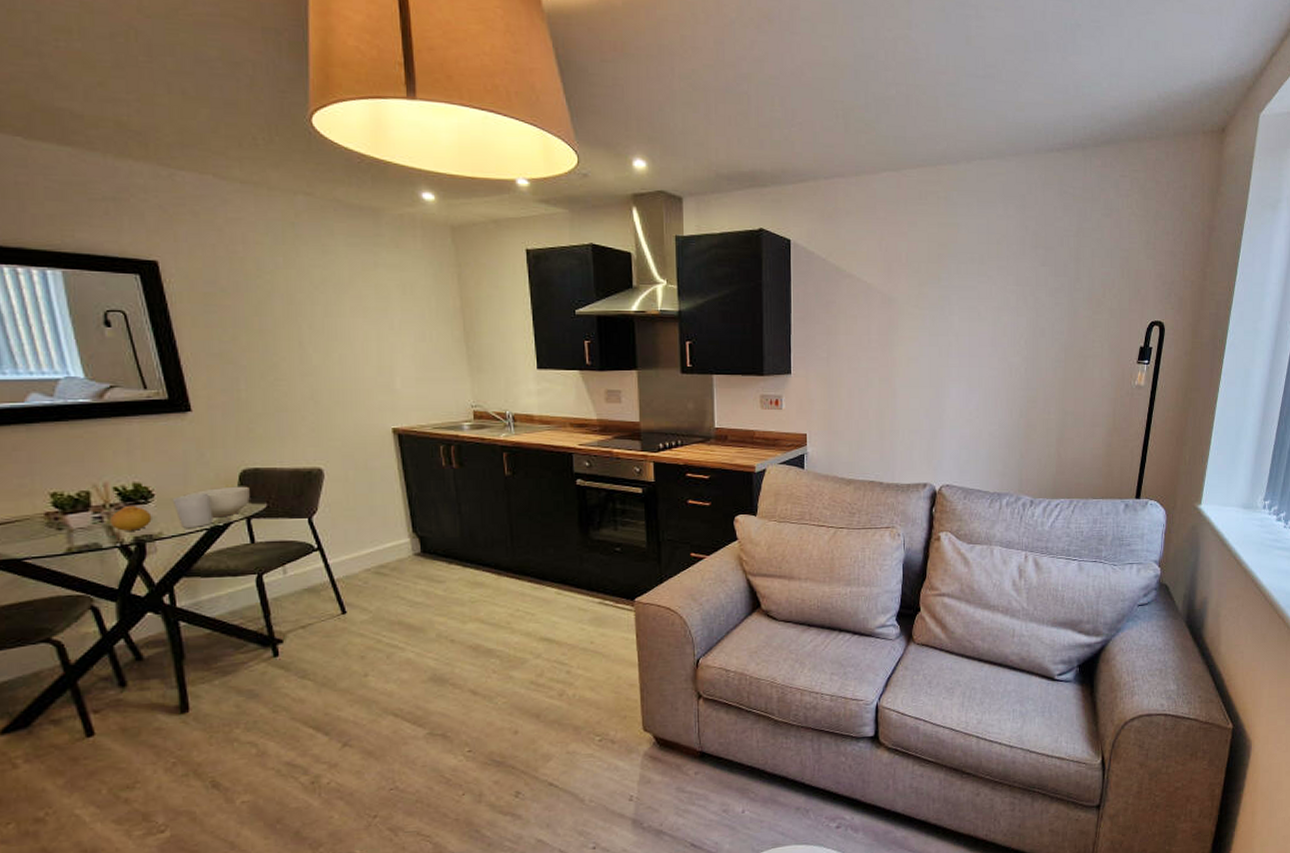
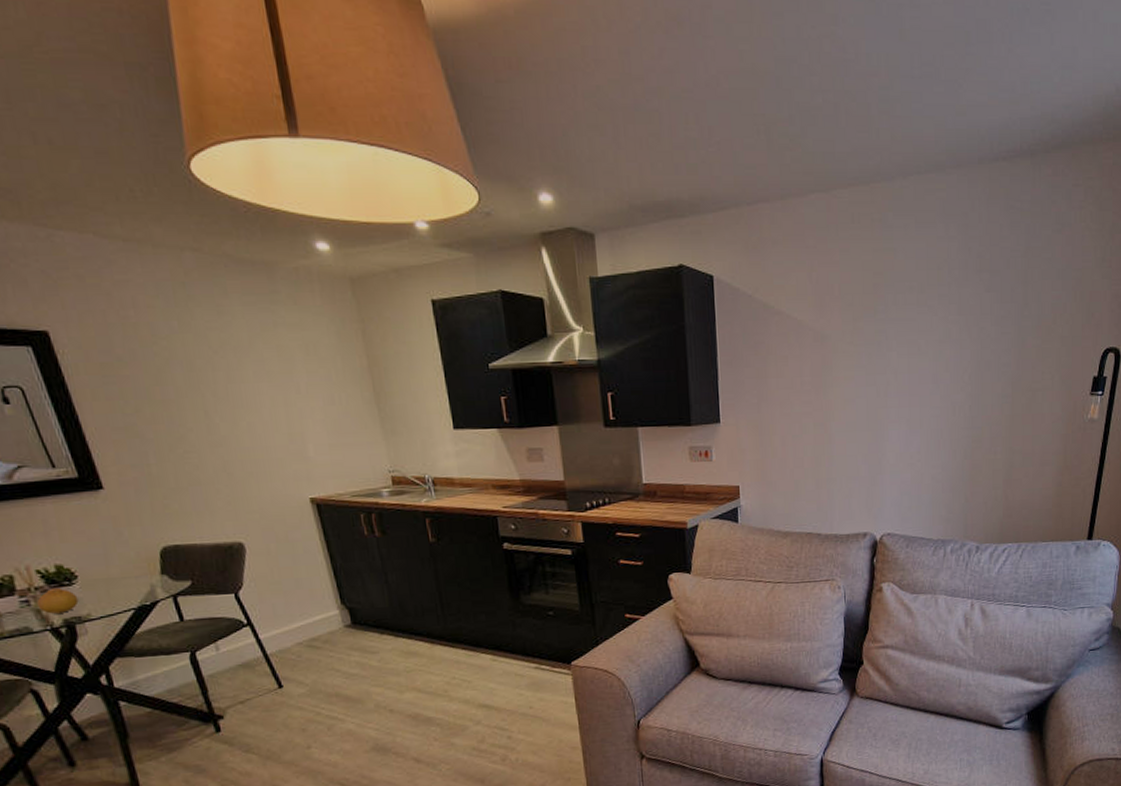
candle holder: present [172,493,214,529] -> none [96,572,141,610]
bowl: present [184,486,250,518] -> none [107,563,174,597]

